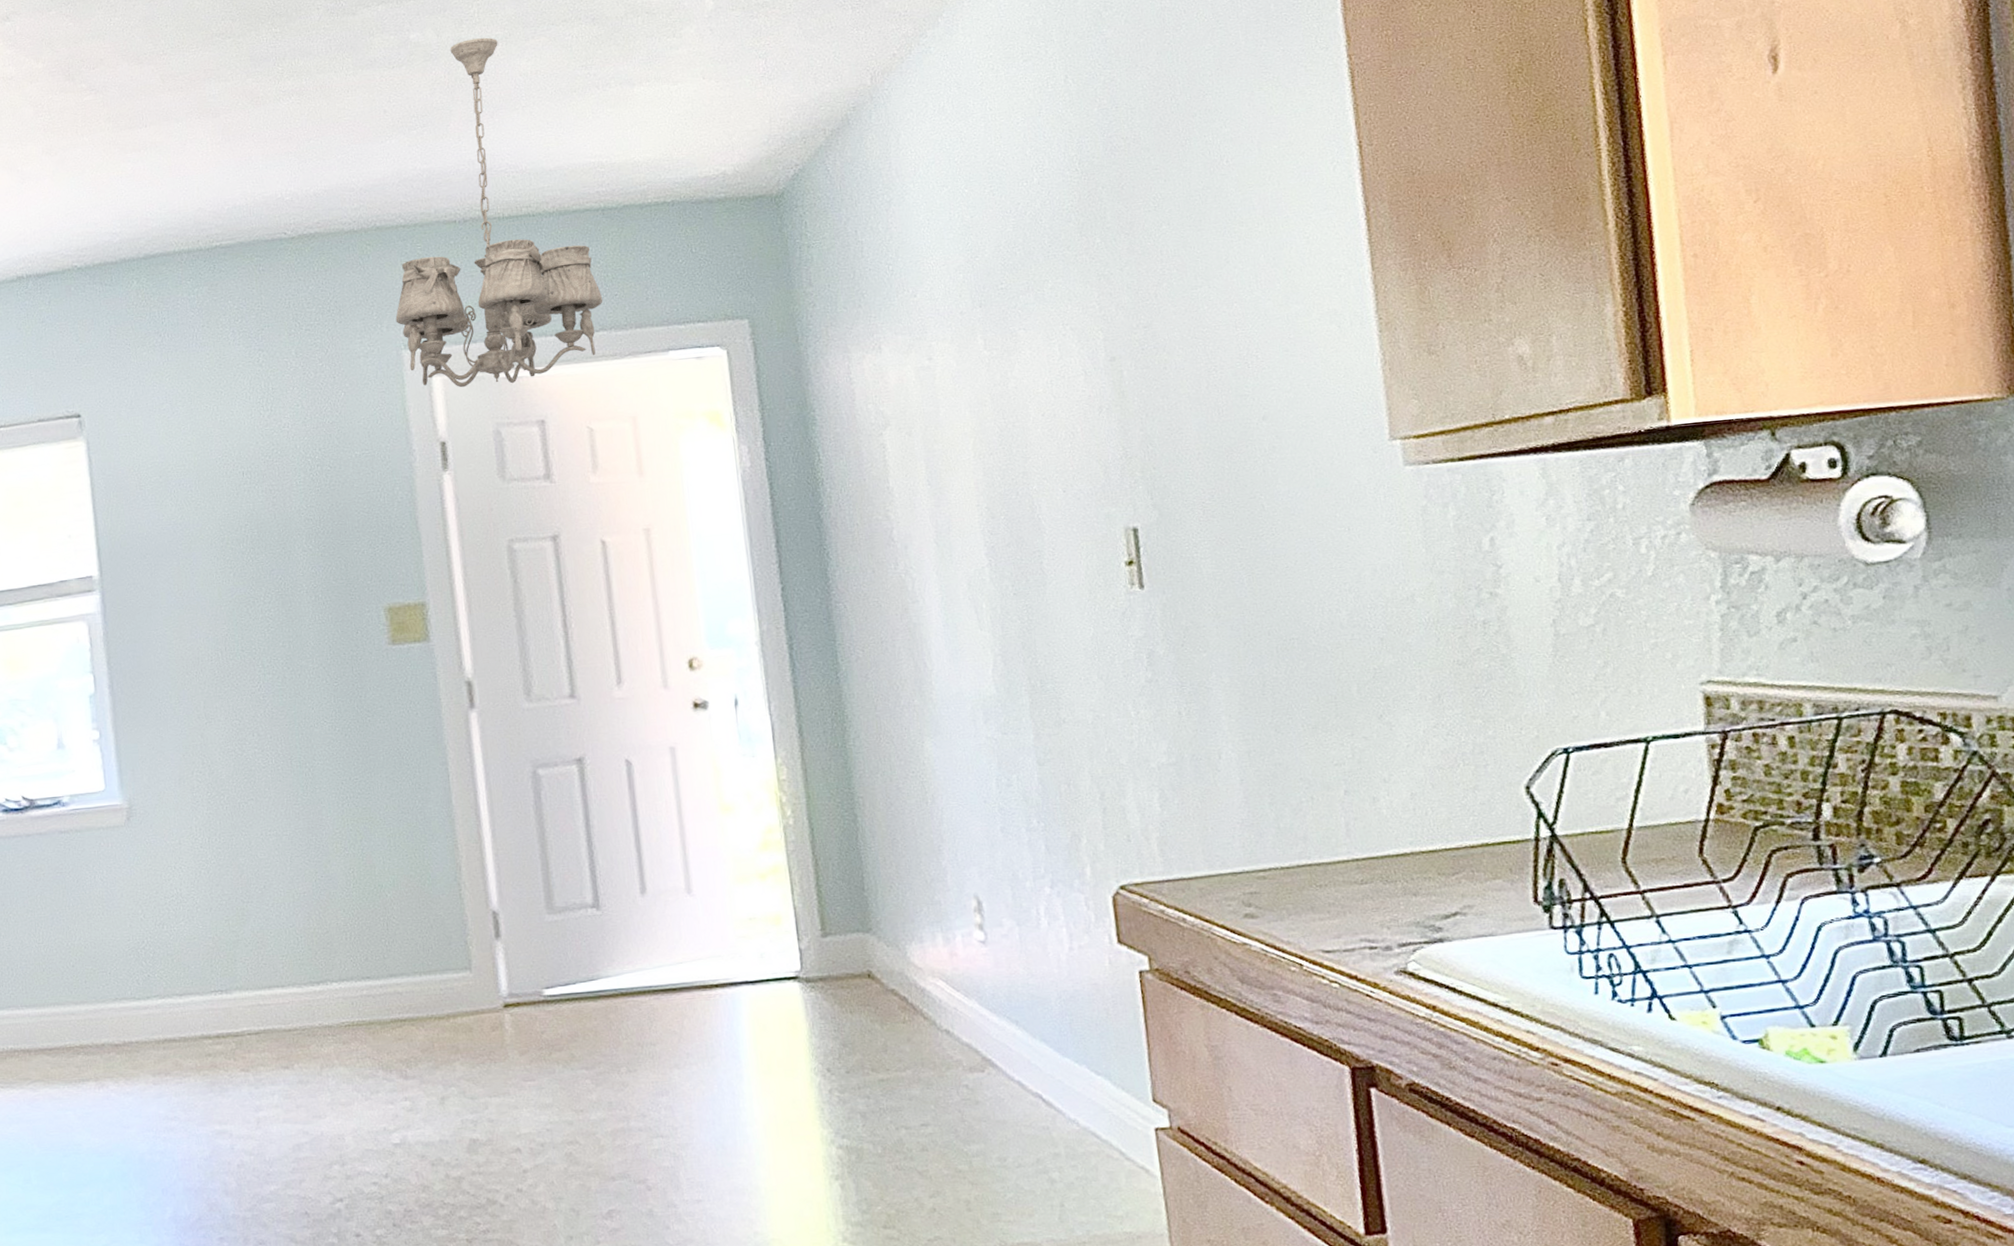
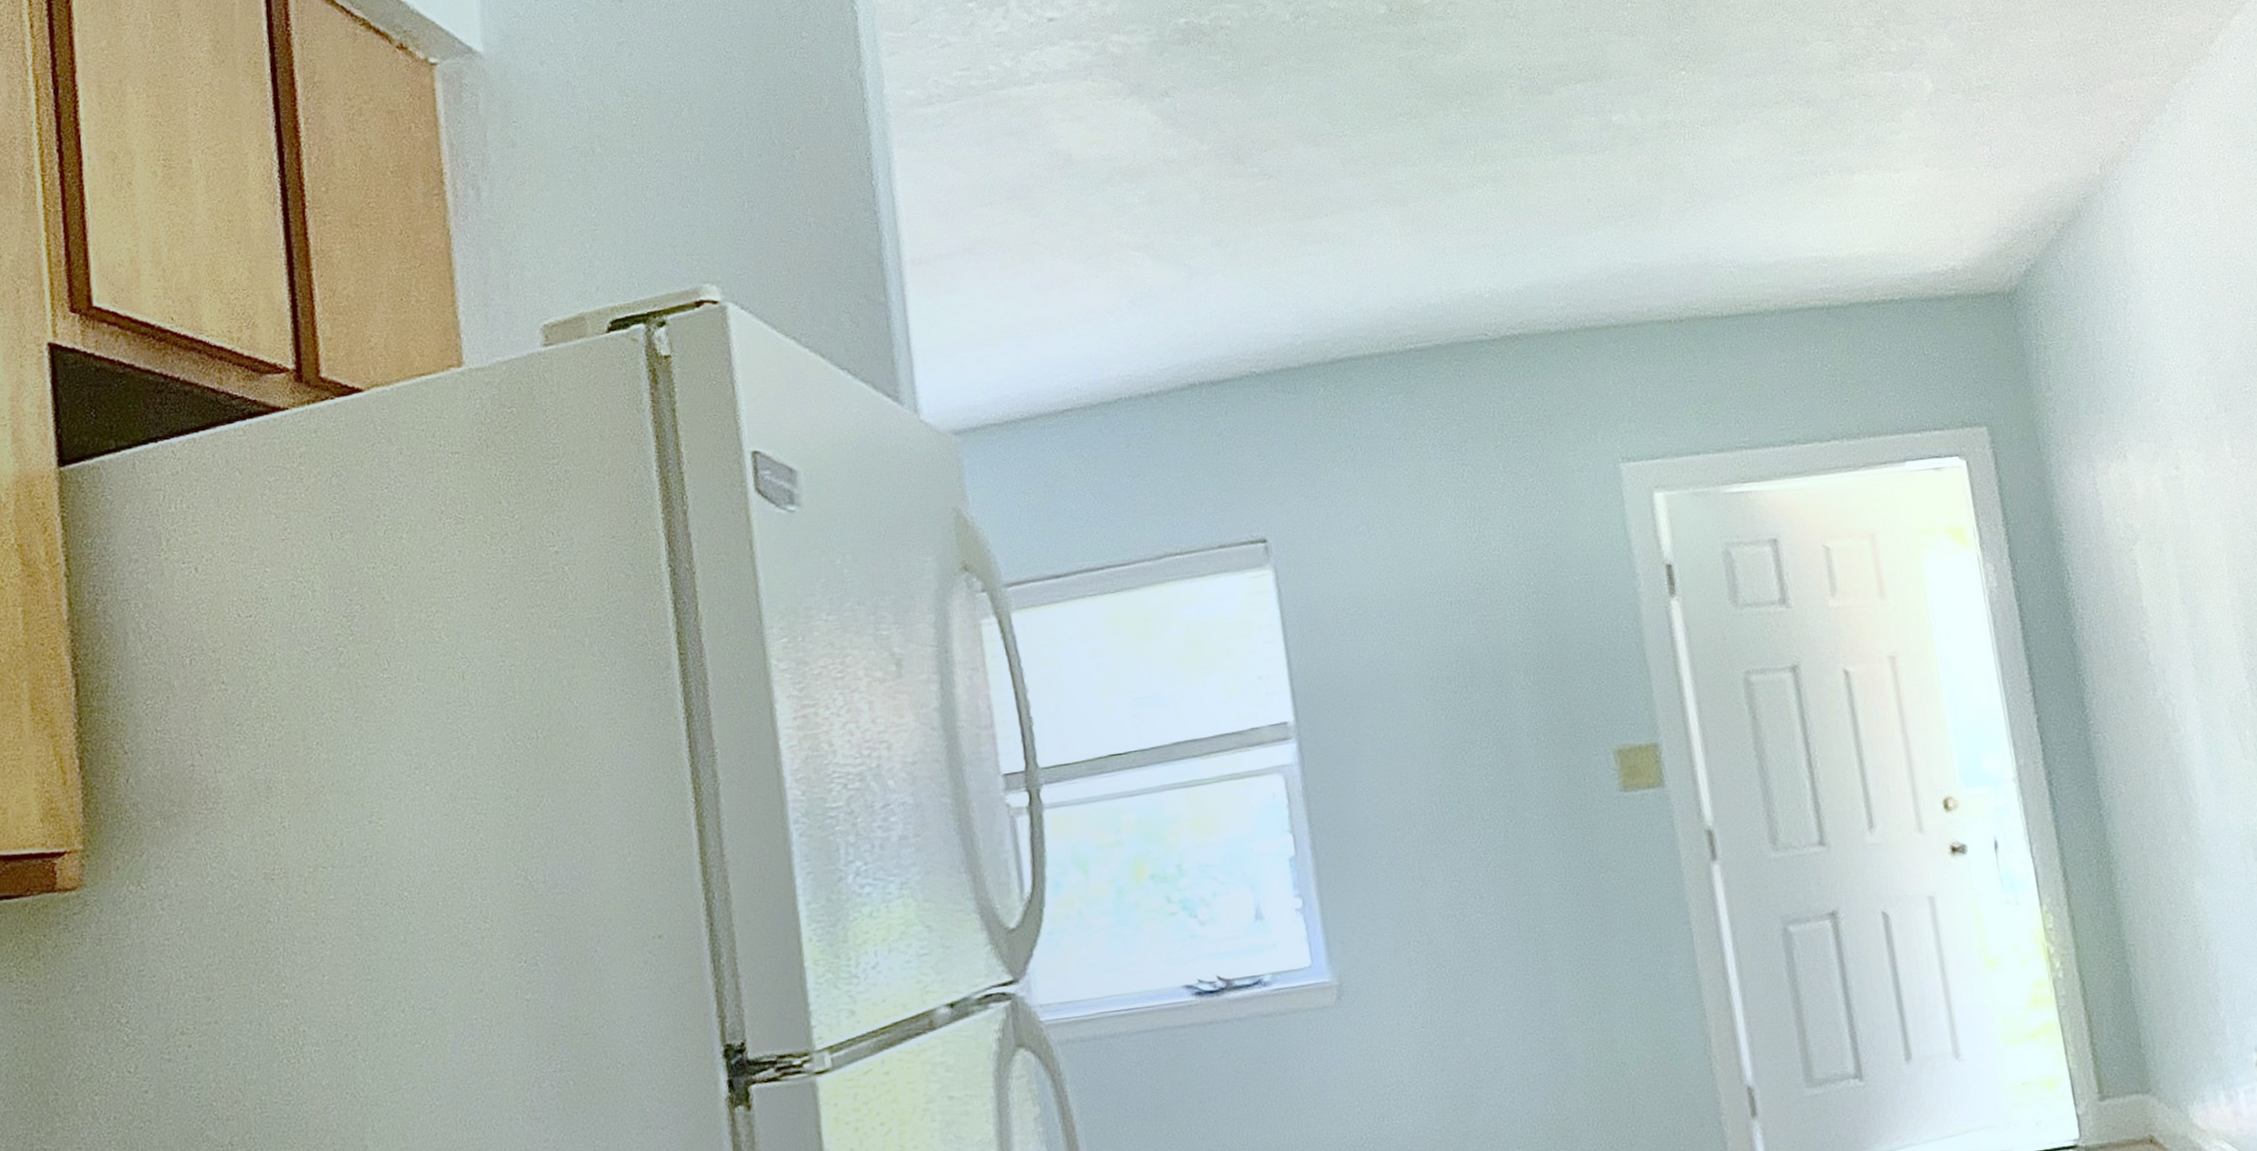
chandelier: present [395,37,603,388] -> none [1610,120,1833,505]

